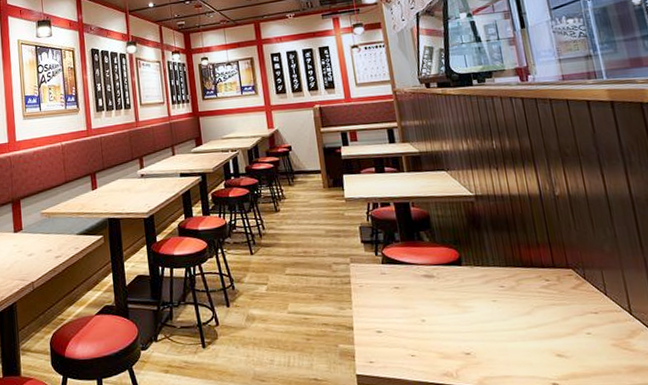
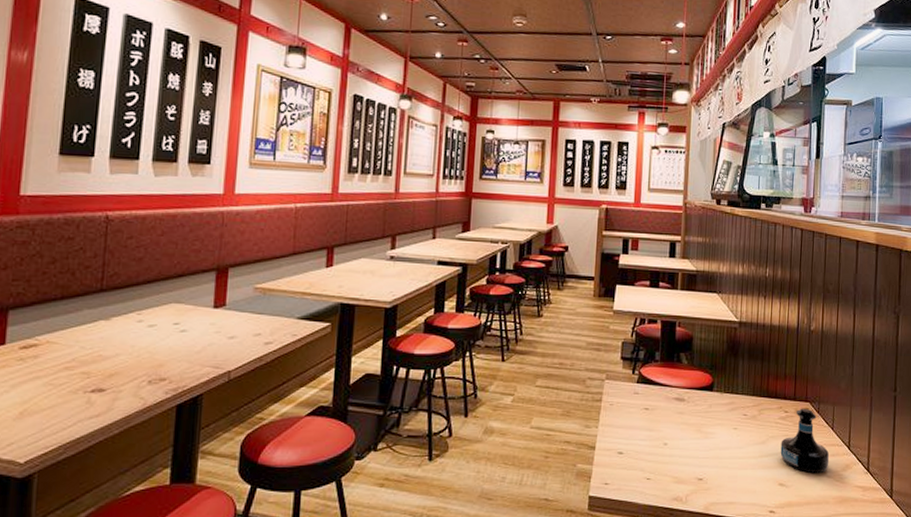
tequila bottle: none [548,274,611,343] -> present [780,408,830,474]

